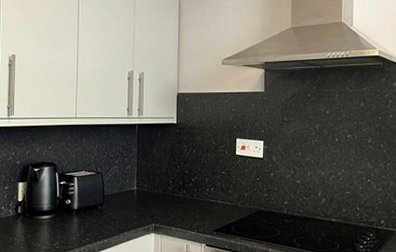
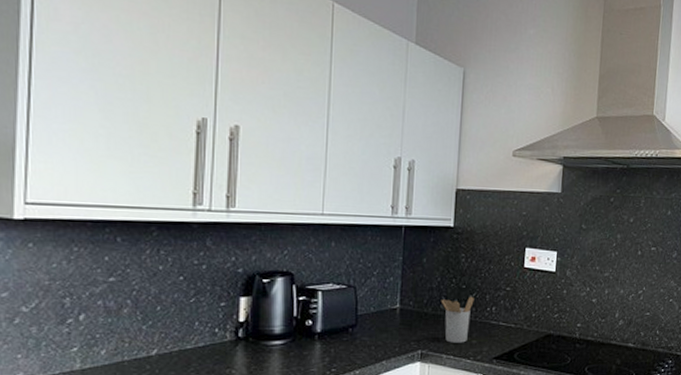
utensil holder: none [169,179,196,218] -> present [441,296,474,343]

